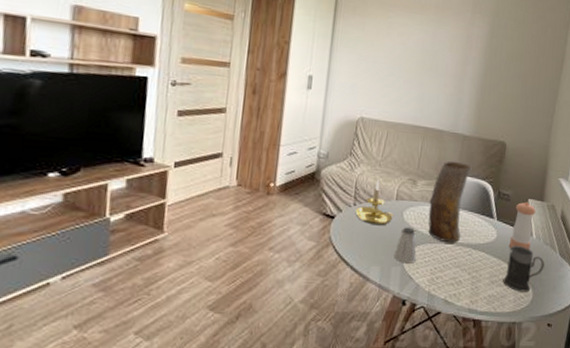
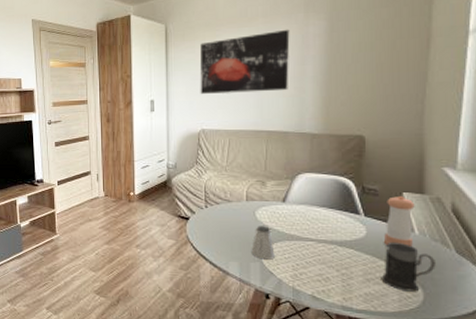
candle holder: present [355,179,394,226] -> none [207,183,246,225]
wall art: none [364,21,457,87] -> present [200,29,290,94]
vase: present [428,161,472,243] -> none [282,160,326,240]

